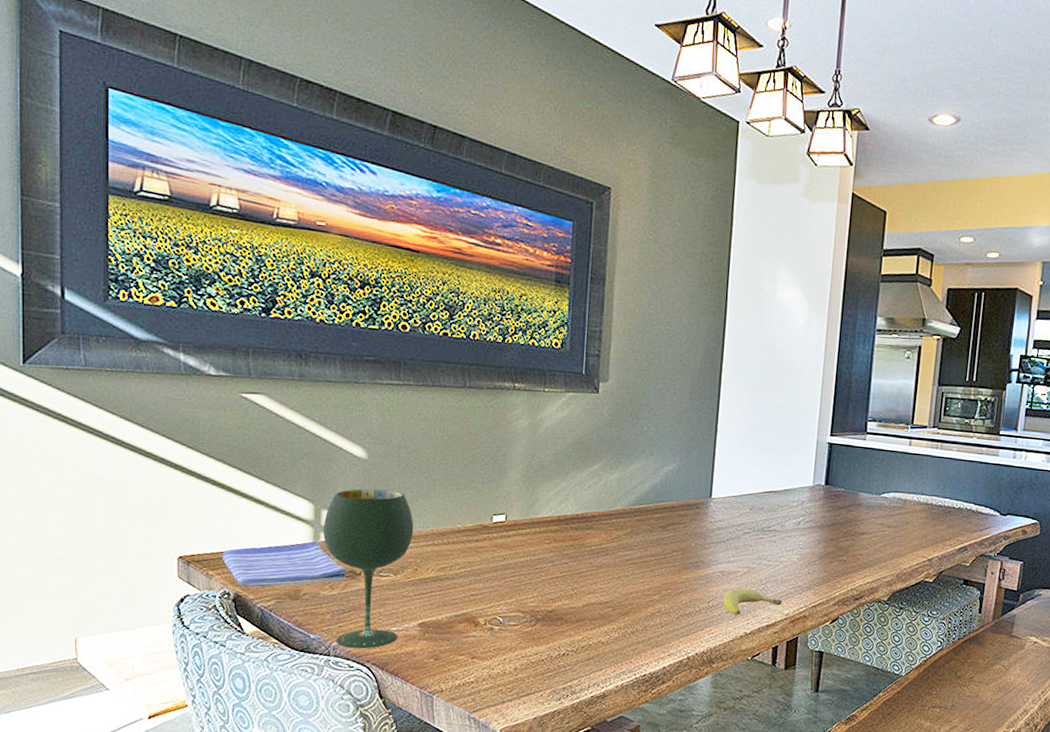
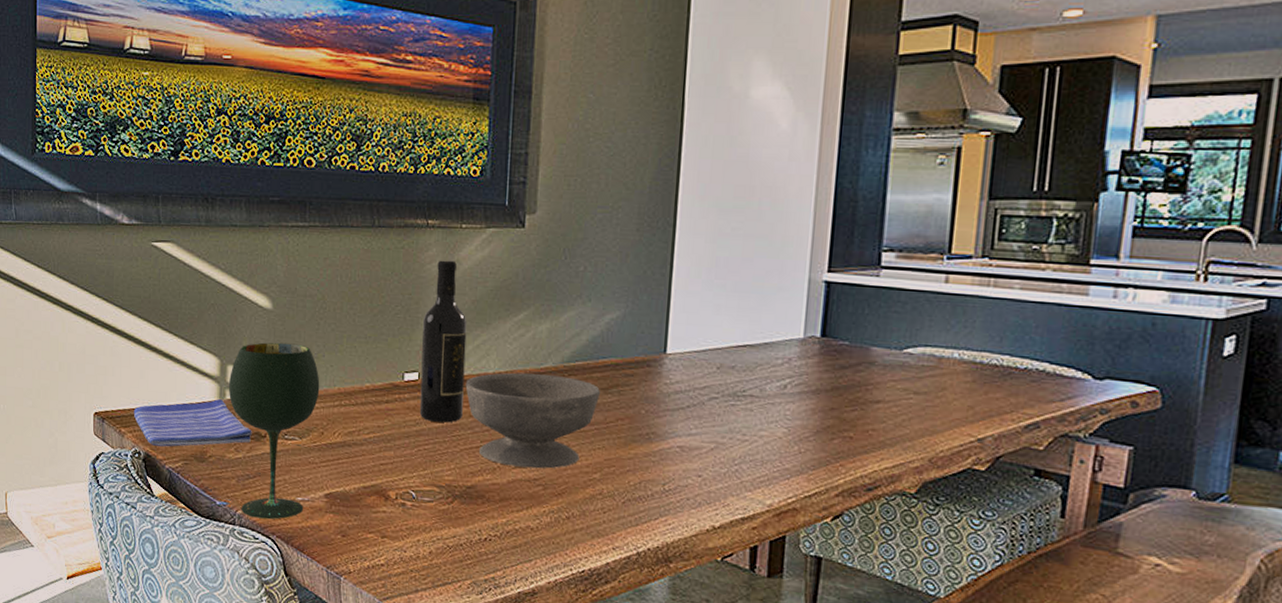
wine bottle: none [506,418,549,558] -> present [419,260,467,423]
bowl: none [547,514,659,594] -> present [465,372,600,469]
fruit: present [722,588,782,616] -> none [681,468,763,504]

